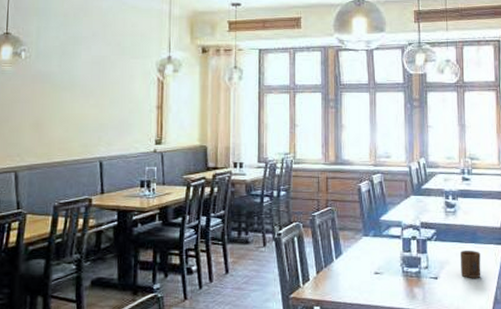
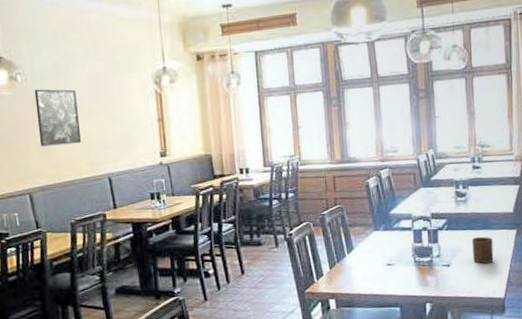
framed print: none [34,67,78,124] -> present [34,89,82,147]

